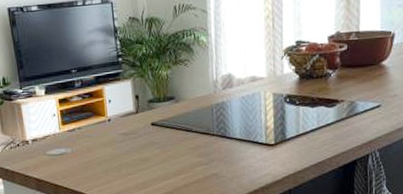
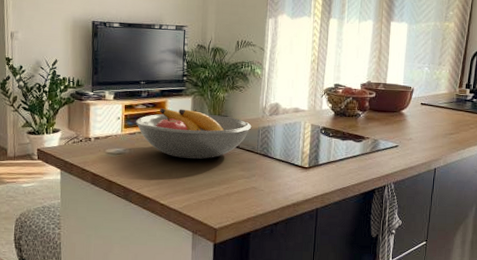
fruit bowl: none [72,95,204,151] -> present [135,108,252,159]

